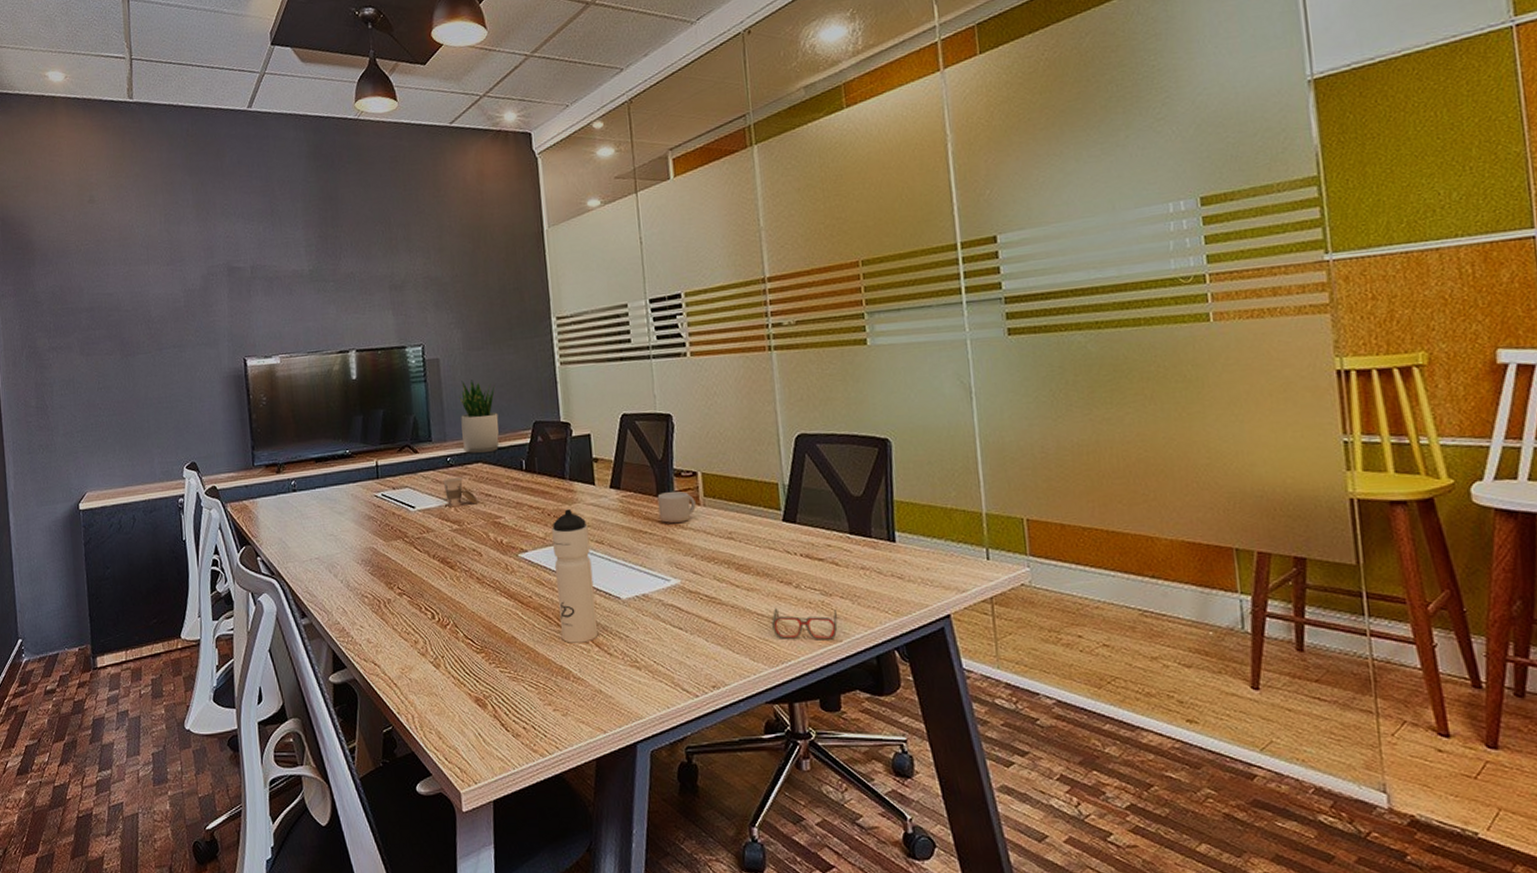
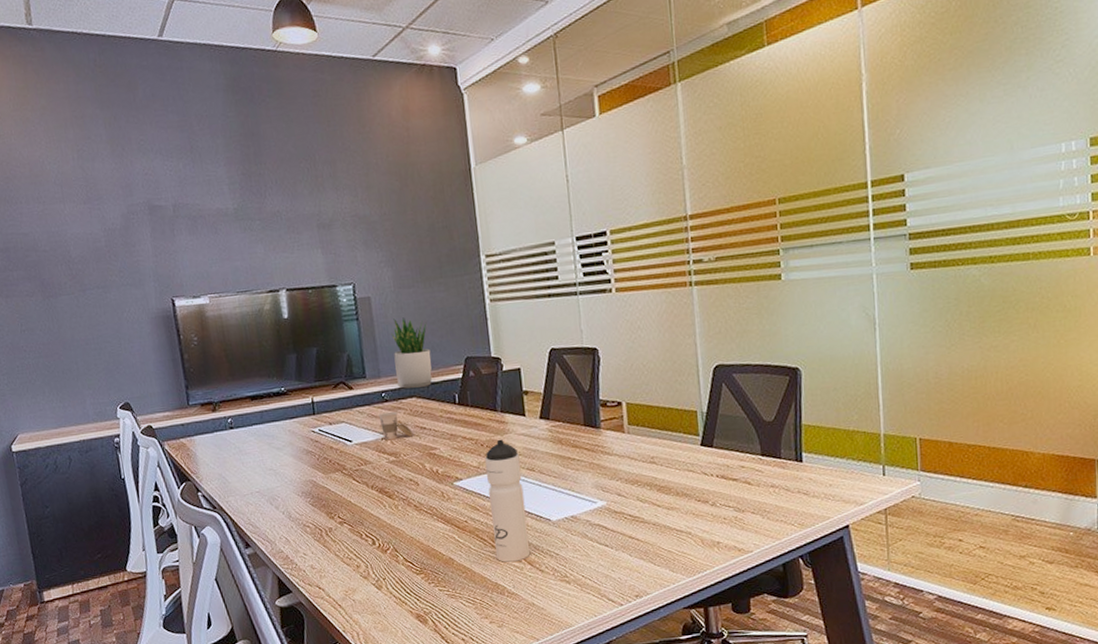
mug: present [657,490,696,523] -> none [584,420,621,450]
spectacles: present [772,608,838,641] -> none [689,524,749,552]

